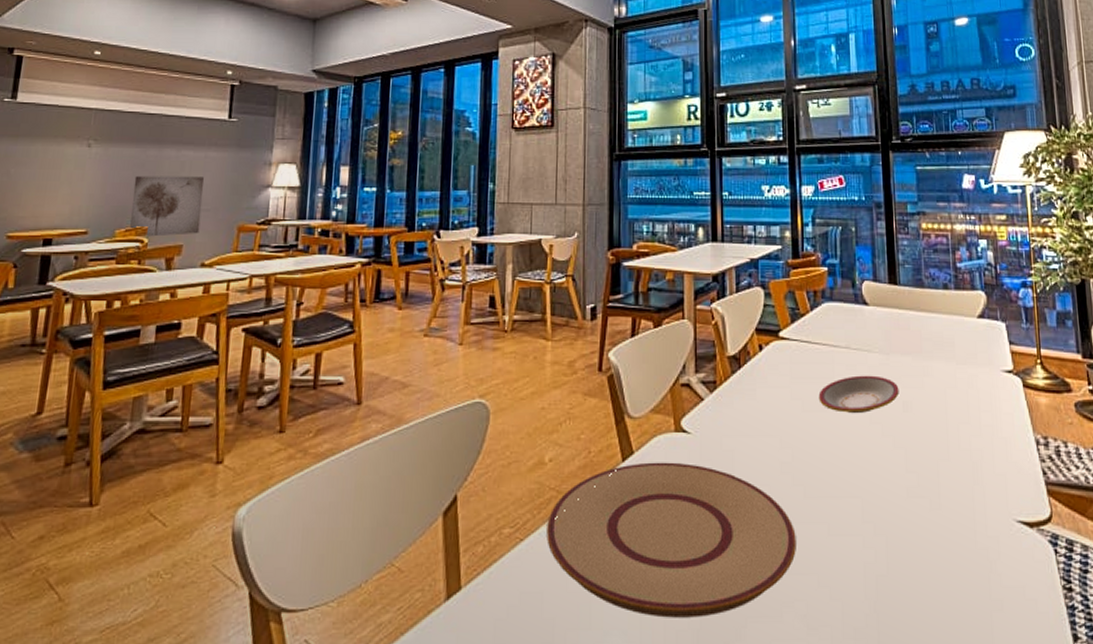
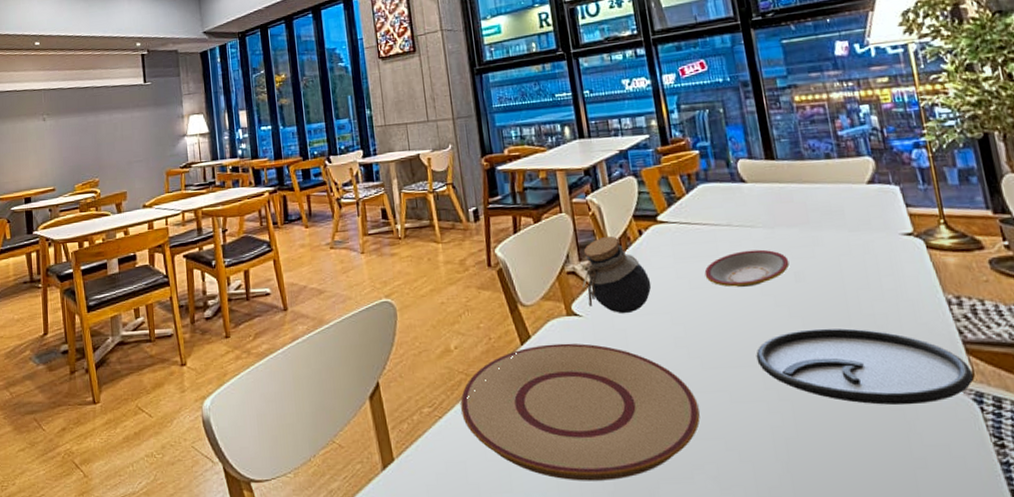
wall art: present [130,175,204,237] -> none [82,134,137,188]
jar: none [695,348,765,434] -> present [582,236,652,314]
plate: none [858,461,1051,545] -> present [756,328,974,405]

